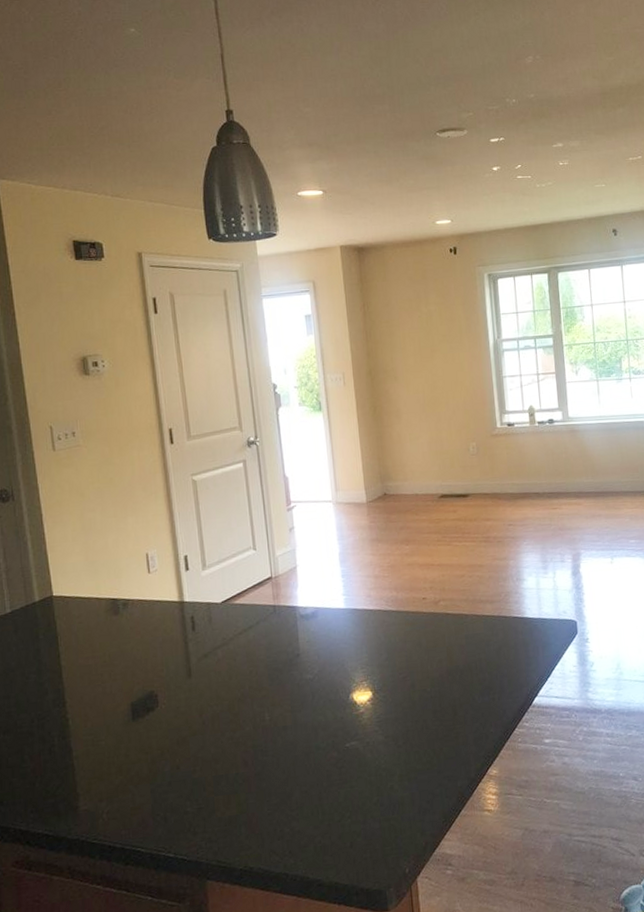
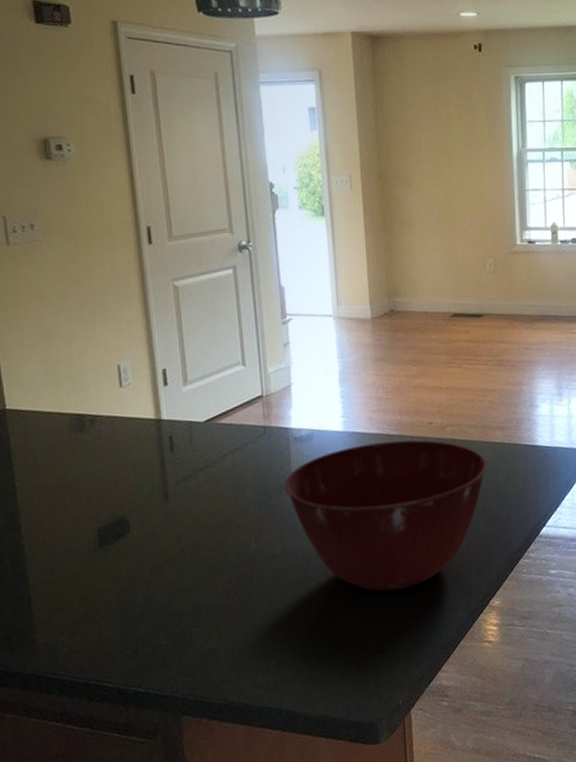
mixing bowl: none [293,615,480,761] -> present [284,440,488,591]

